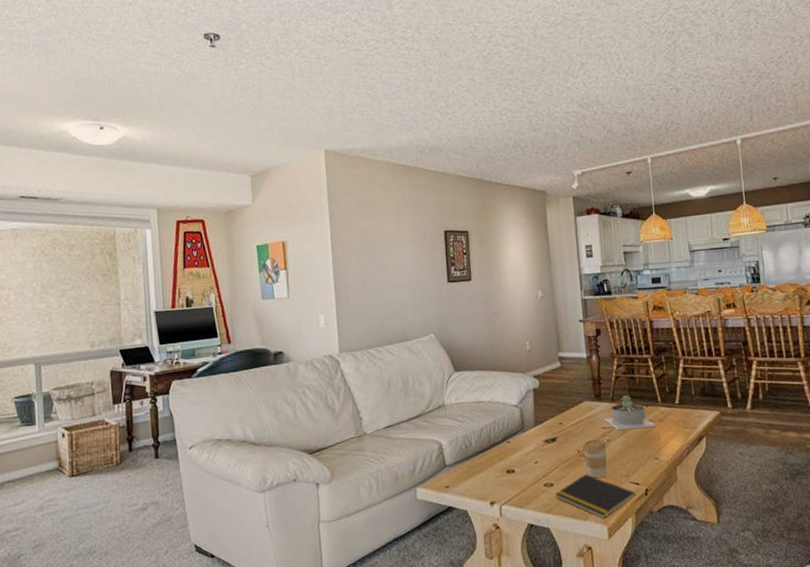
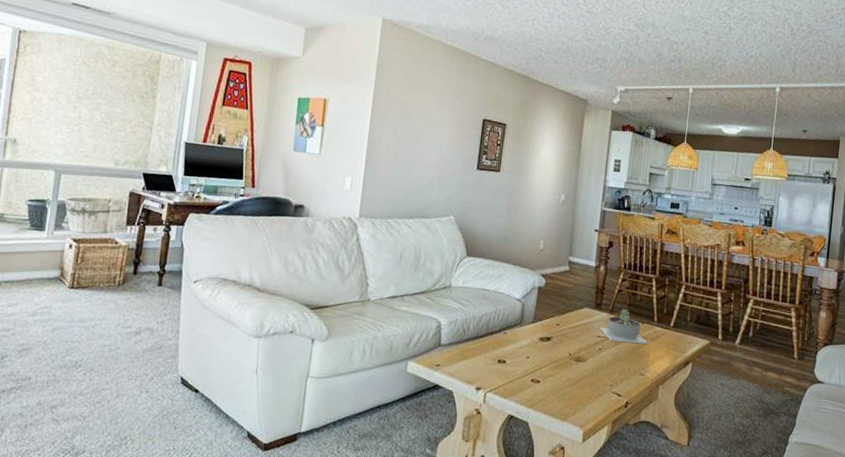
notepad: present [554,474,636,519] -> none [539,377,616,423]
coffee cup: present [582,439,607,478] -> none [574,345,598,384]

